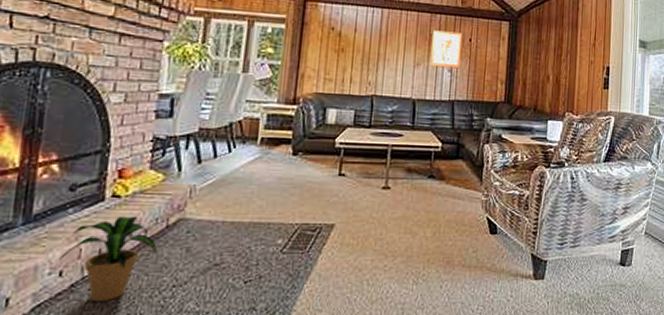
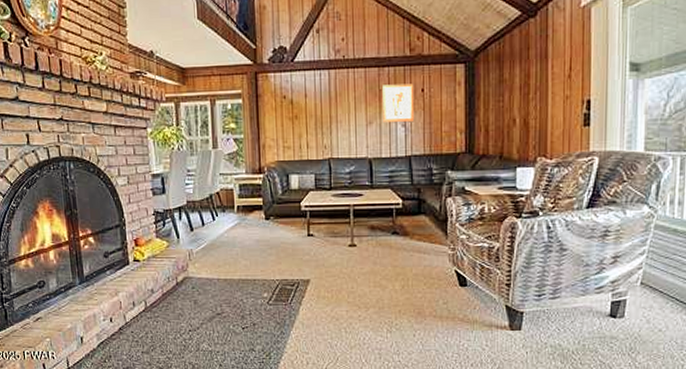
potted plant: present [59,216,158,302] -> none [108,275,174,342]

